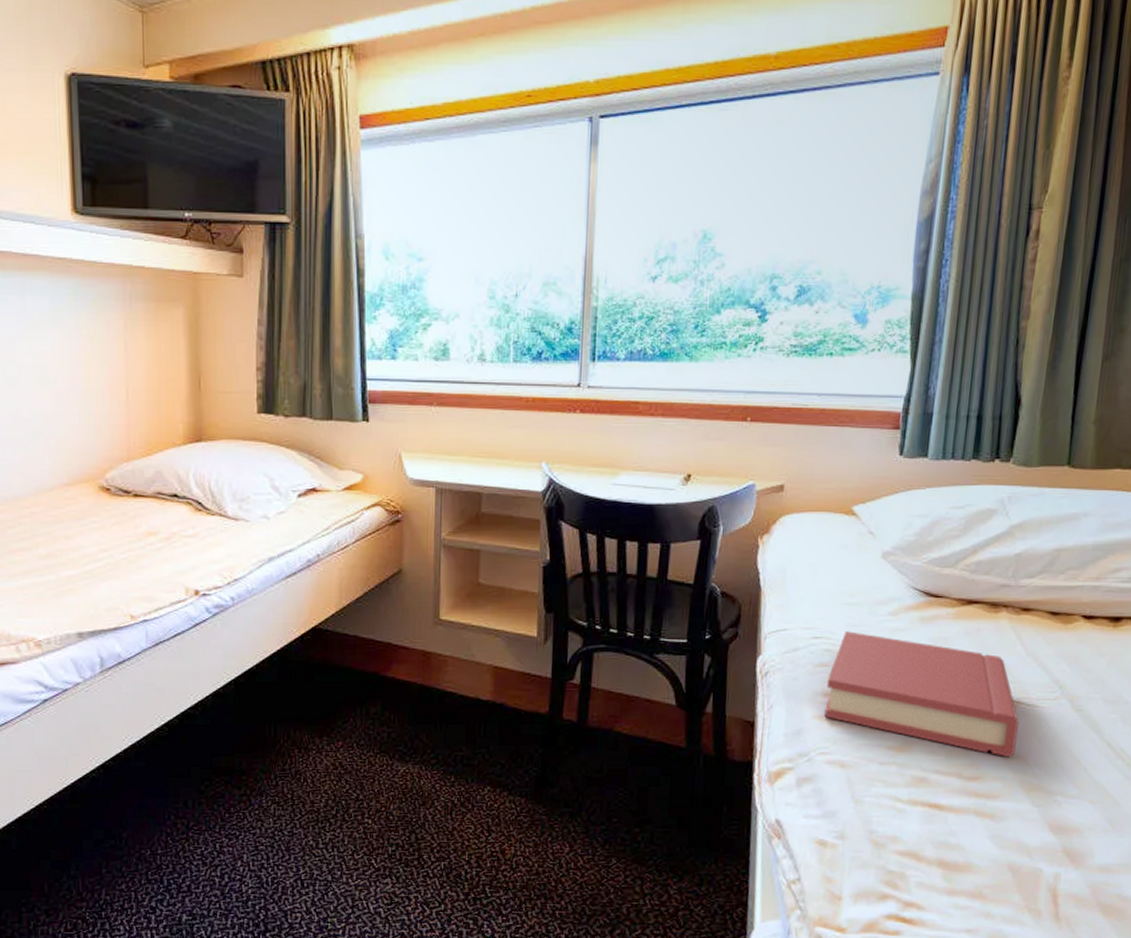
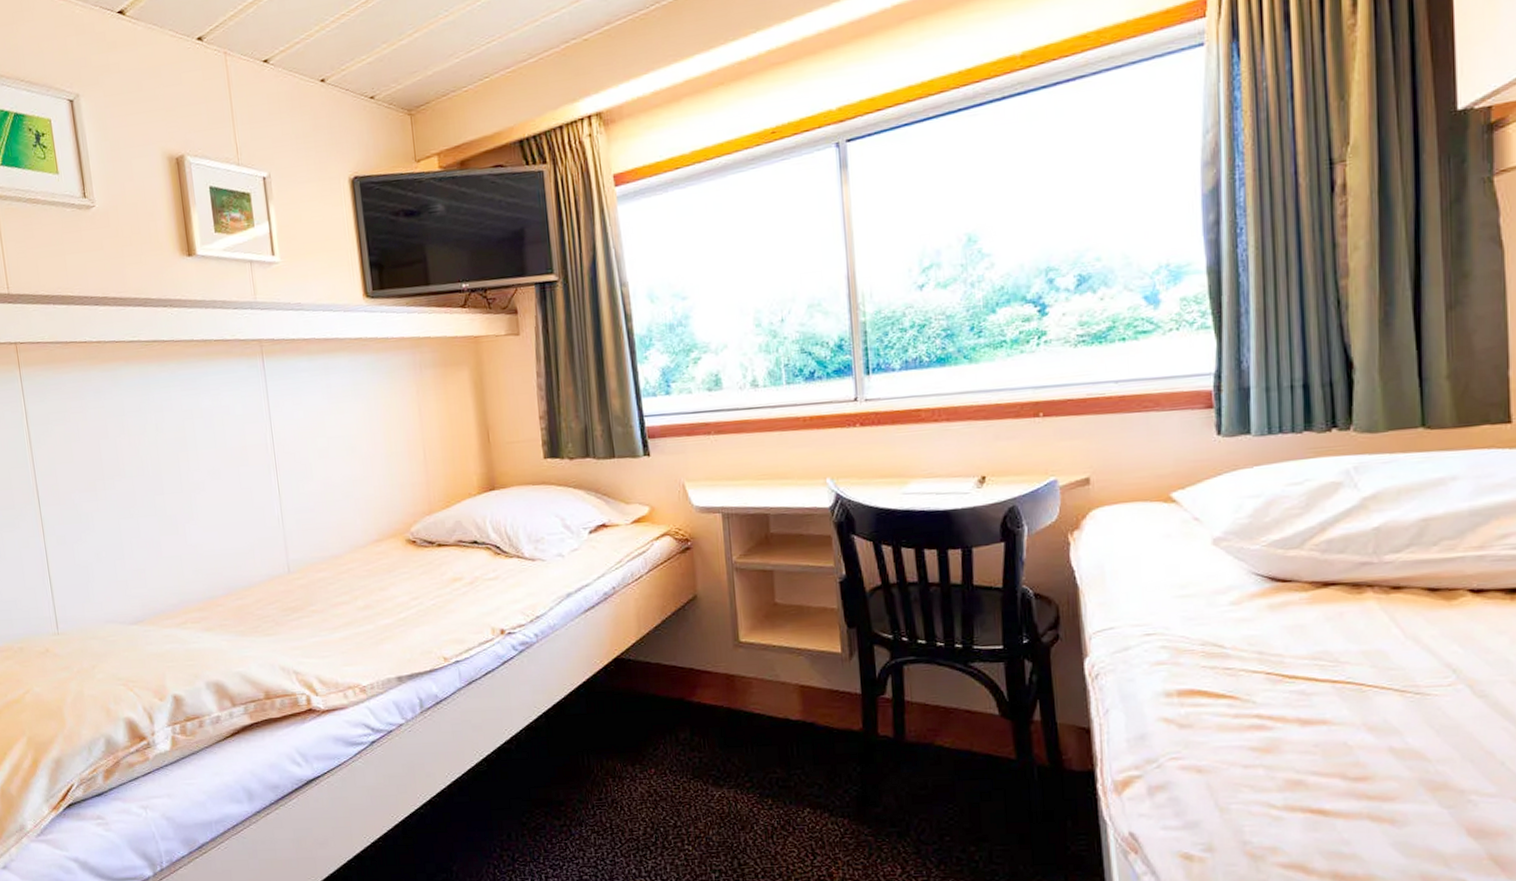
hardback book: present [824,631,1019,758] -> none [1168,625,1408,754]

